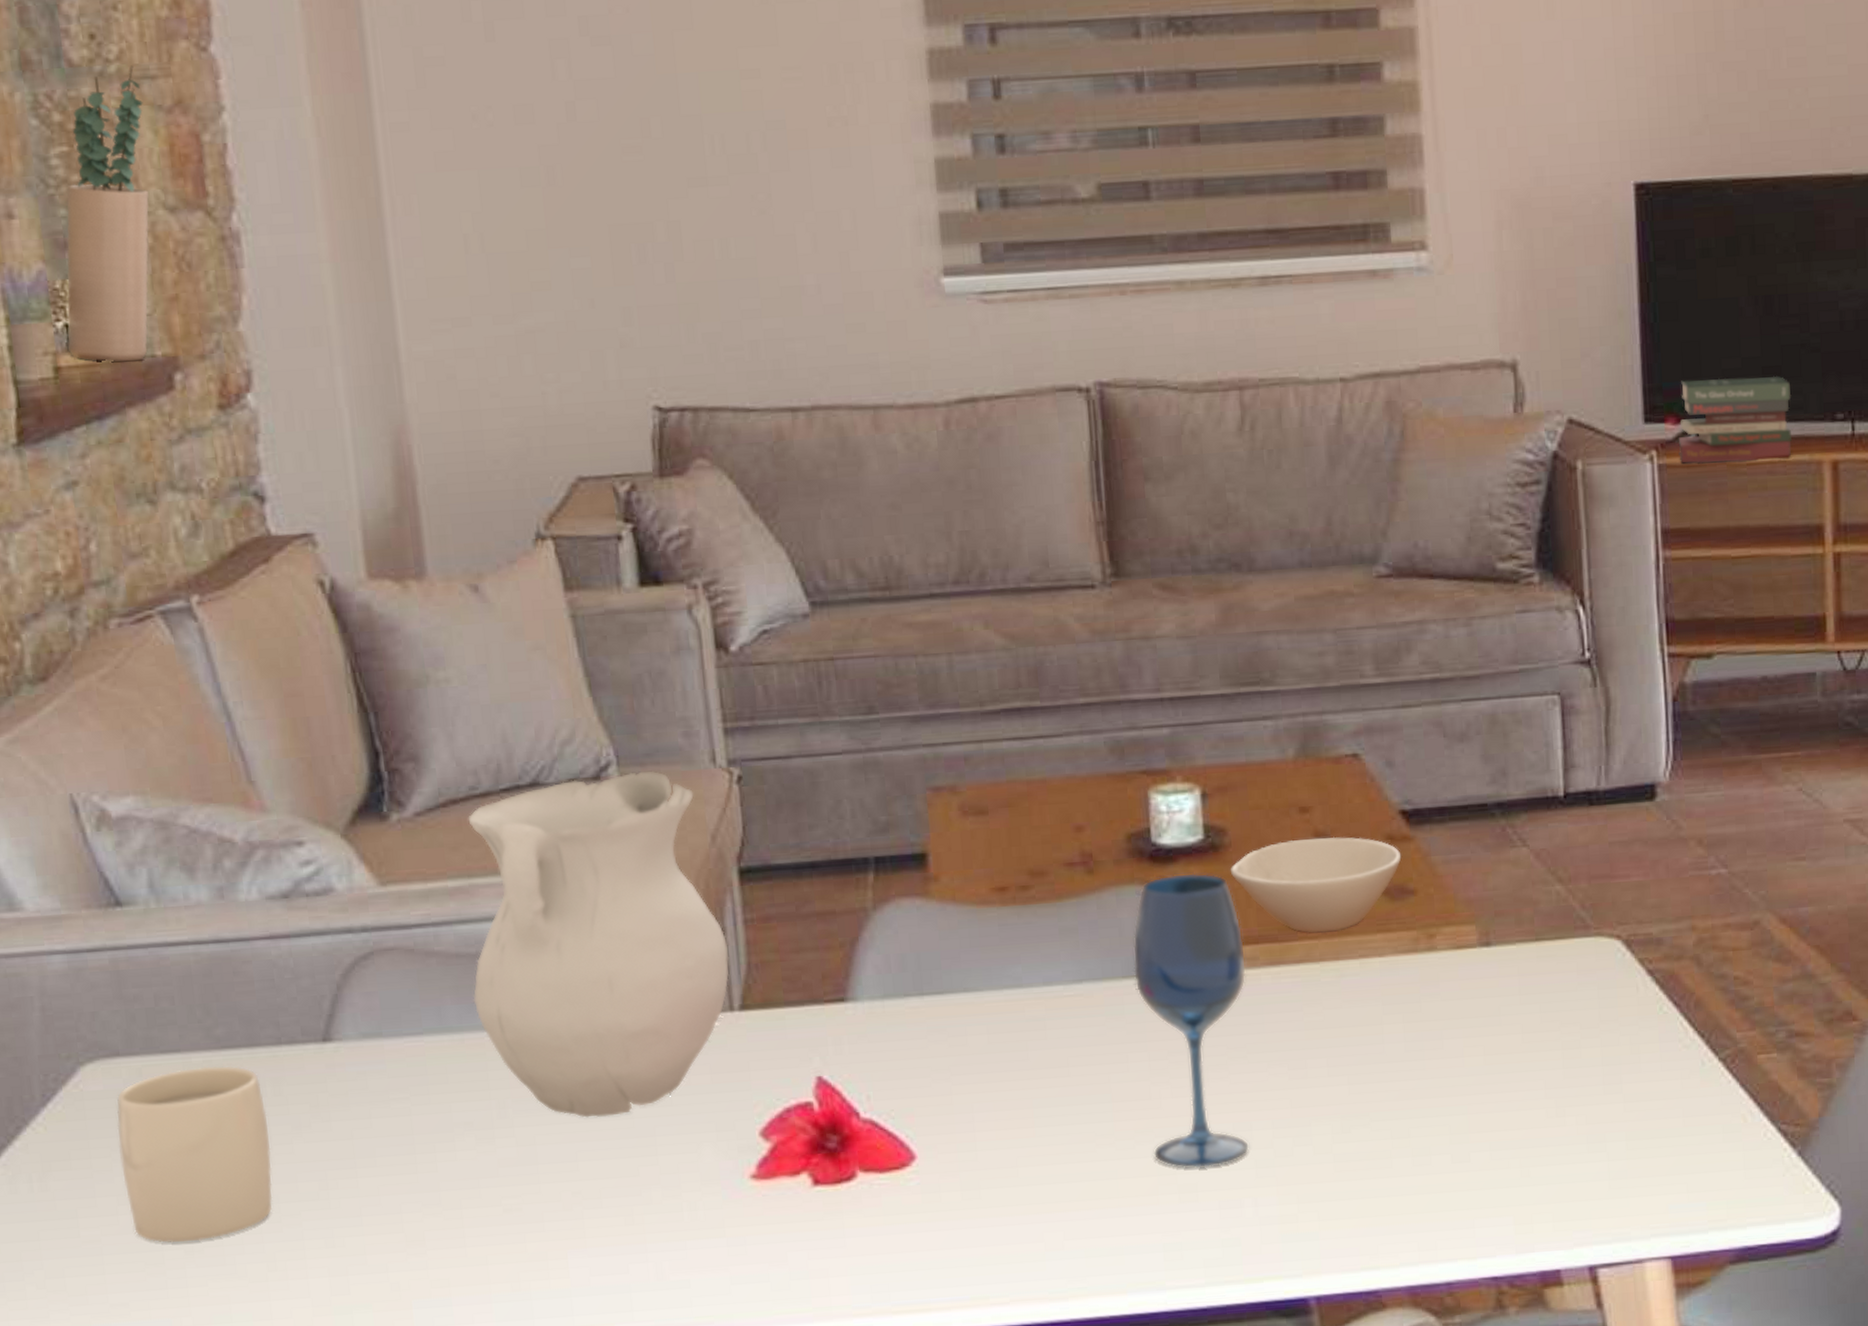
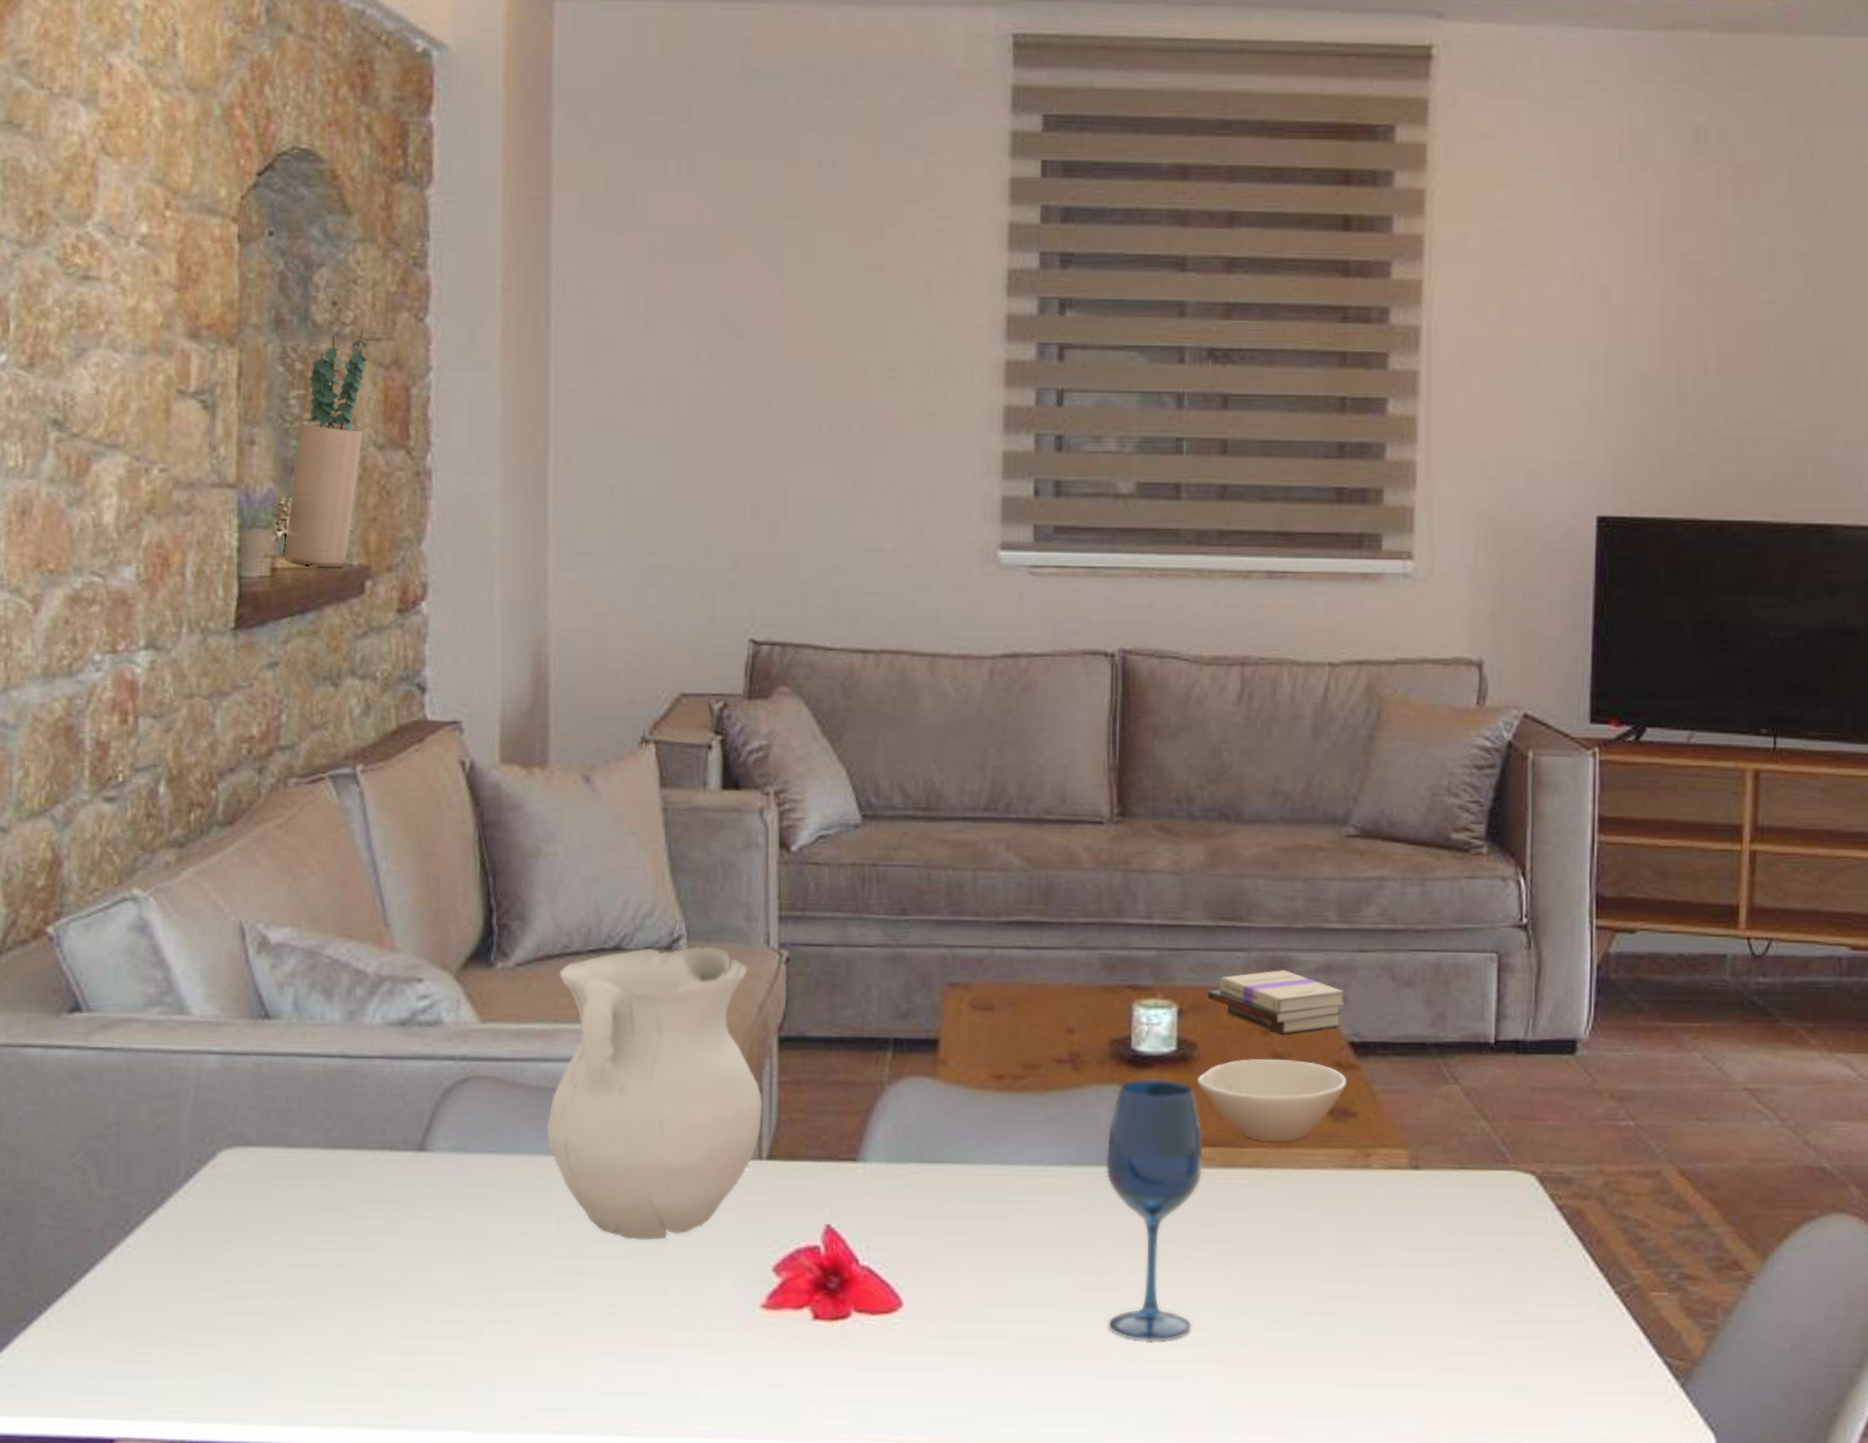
mug: present [116,1066,273,1243] -> none [242,1162,366,1312]
books: none [1233,735,1391,810] -> present [1207,969,1344,1035]
books: present [1678,375,1792,464] -> none [1618,689,1722,766]

